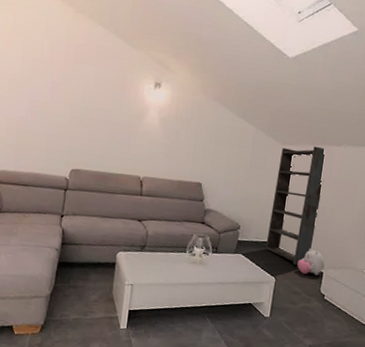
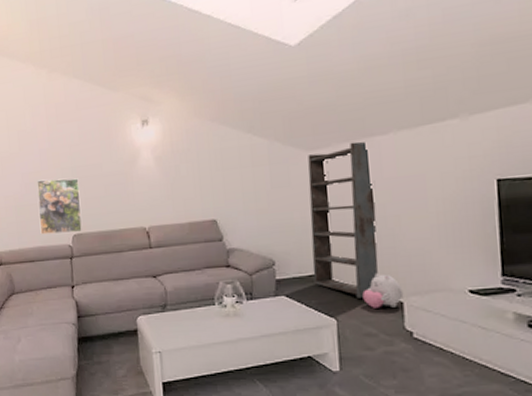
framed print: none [39,110,86,169] -> present [37,178,82,235]

